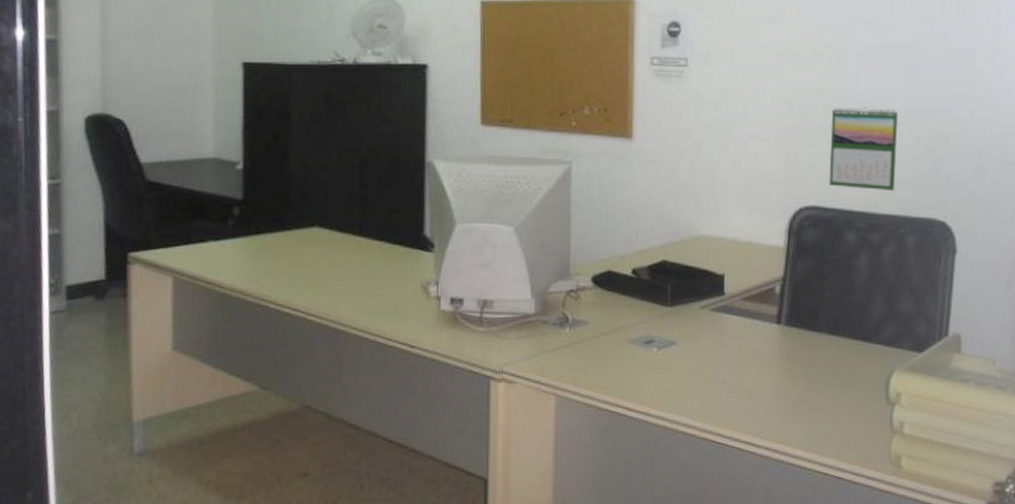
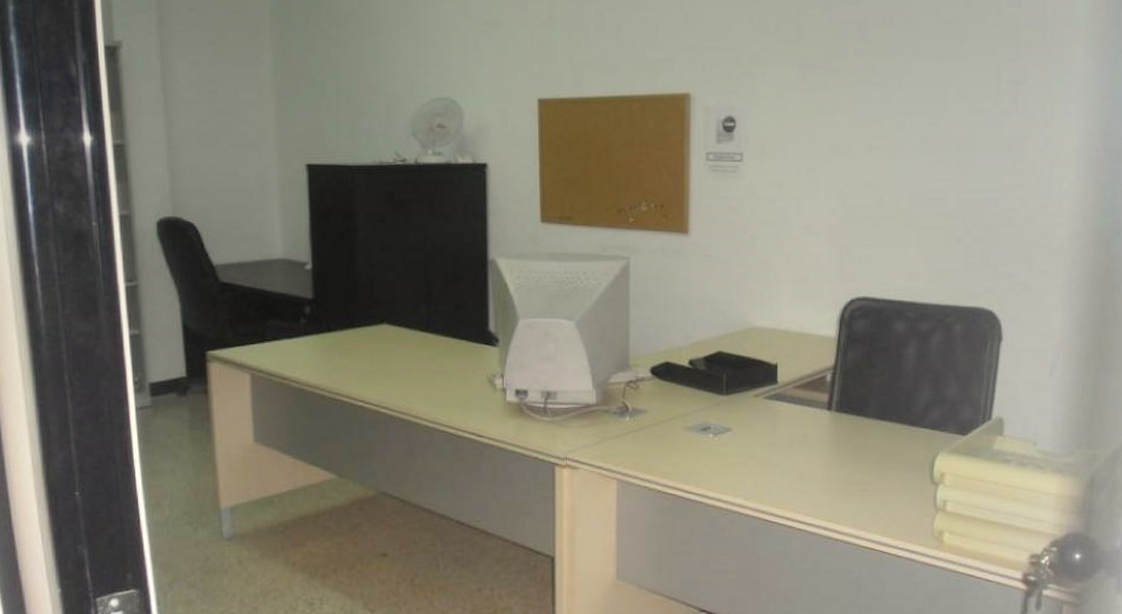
calendar: present [829,107,899,192] -> none [880,199,950,282]

